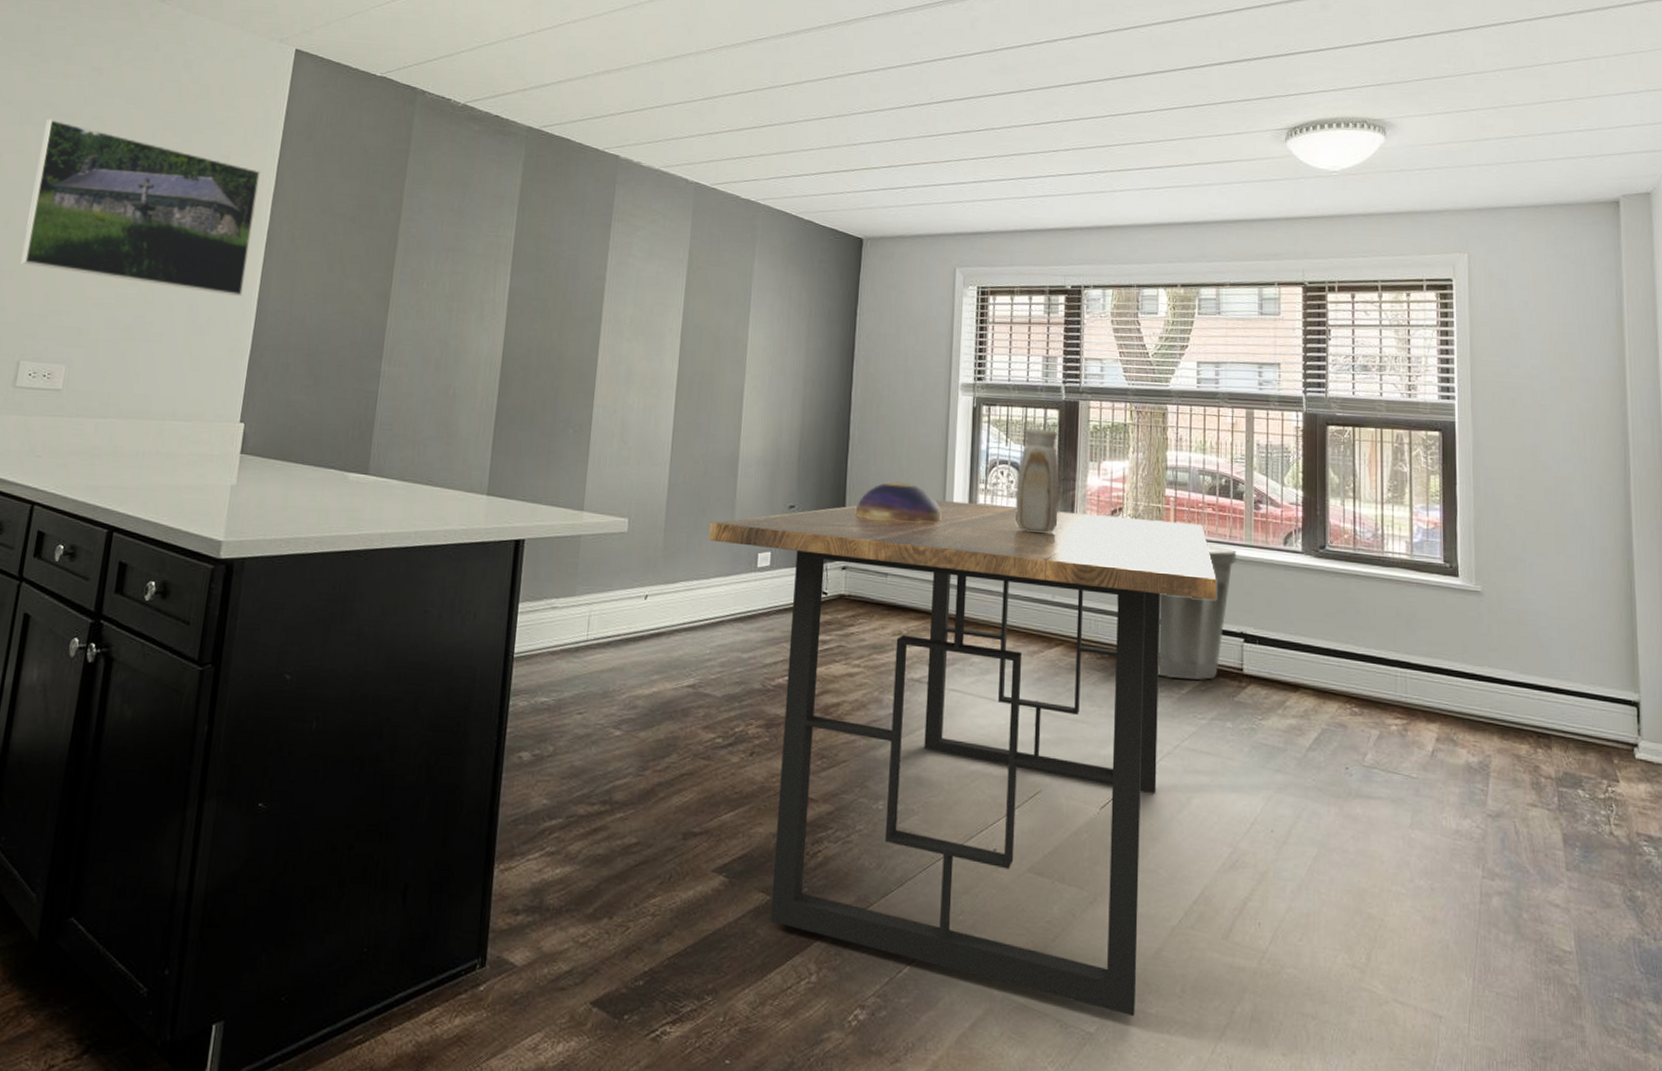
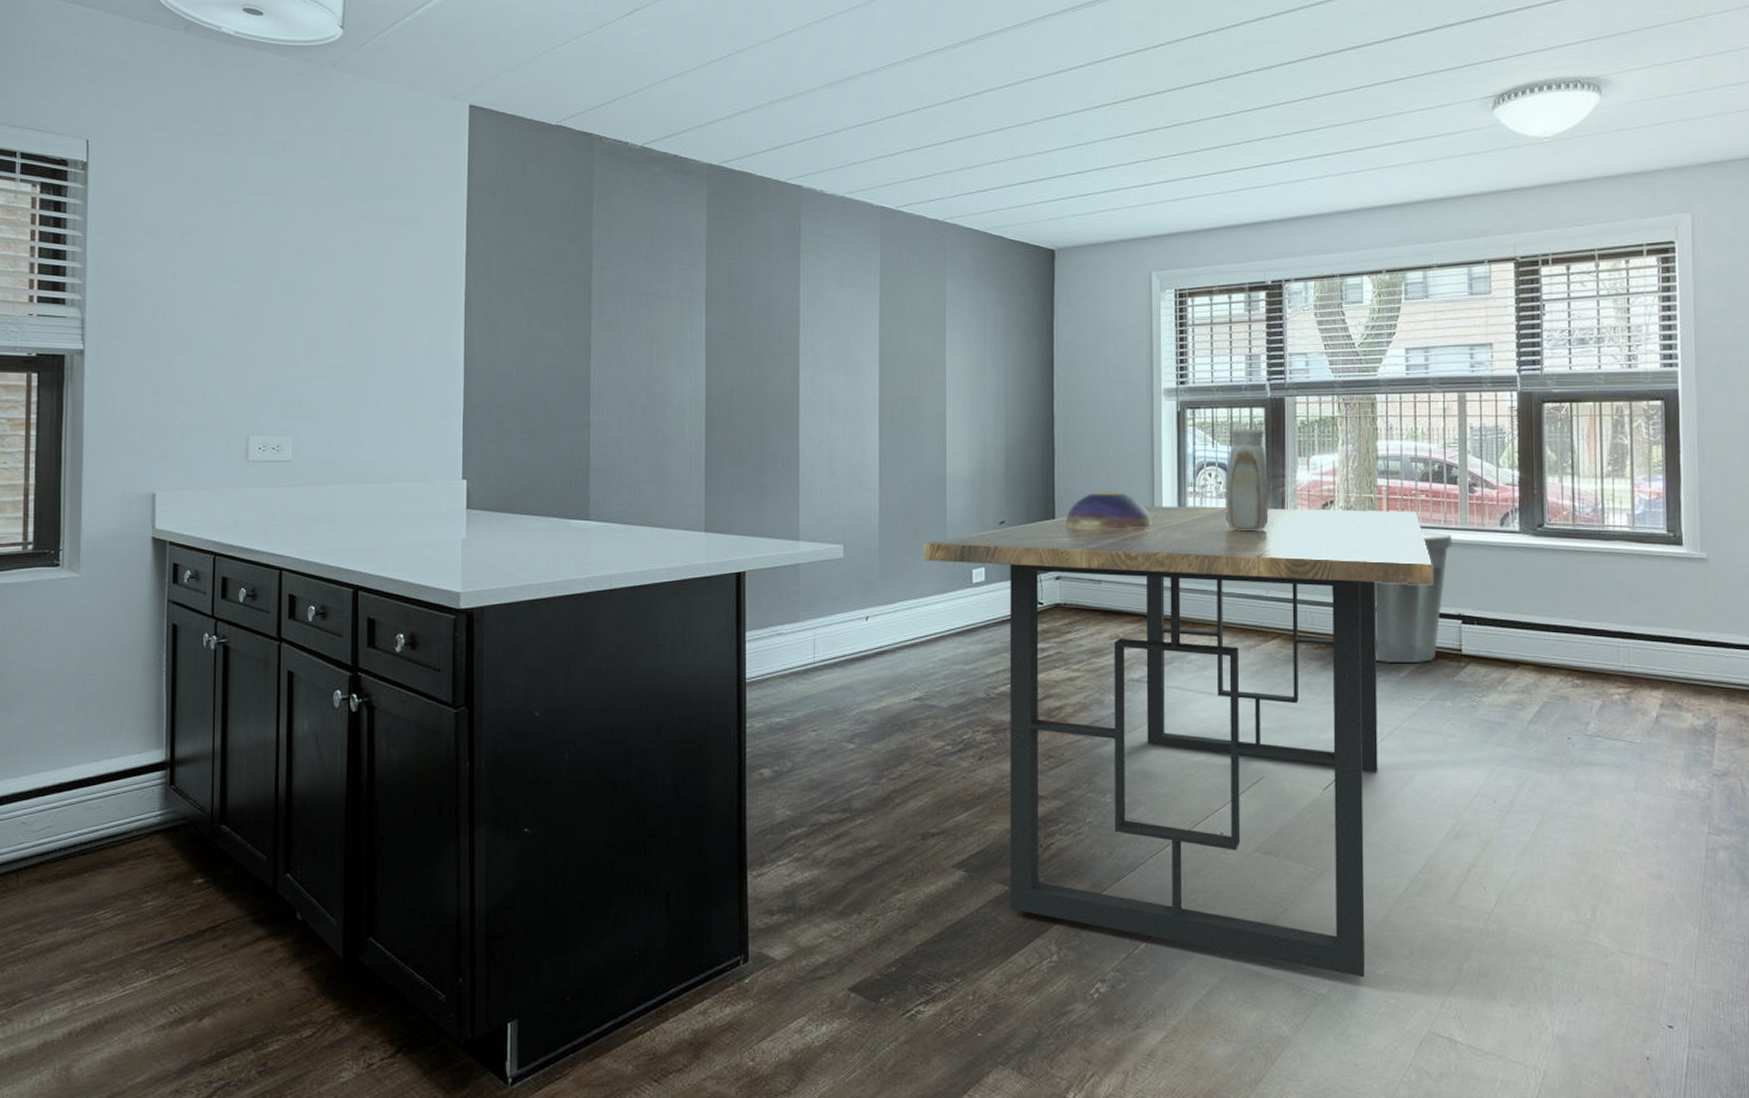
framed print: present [21,118,260,297] -> none [235,197,451,358]

